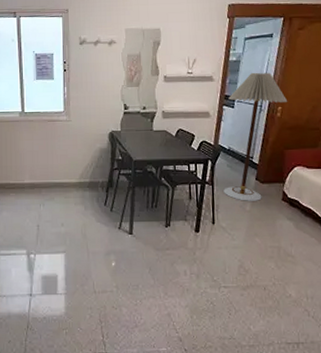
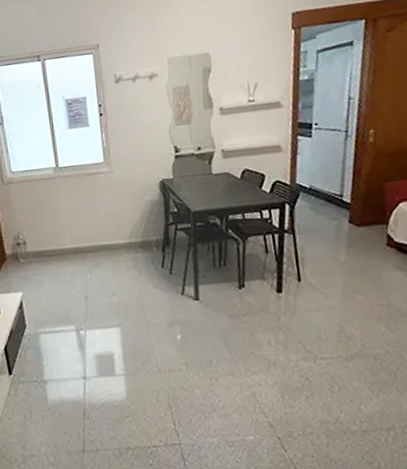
floor lamp: present [223,72,288,201] -> none [303,89,382,251]

